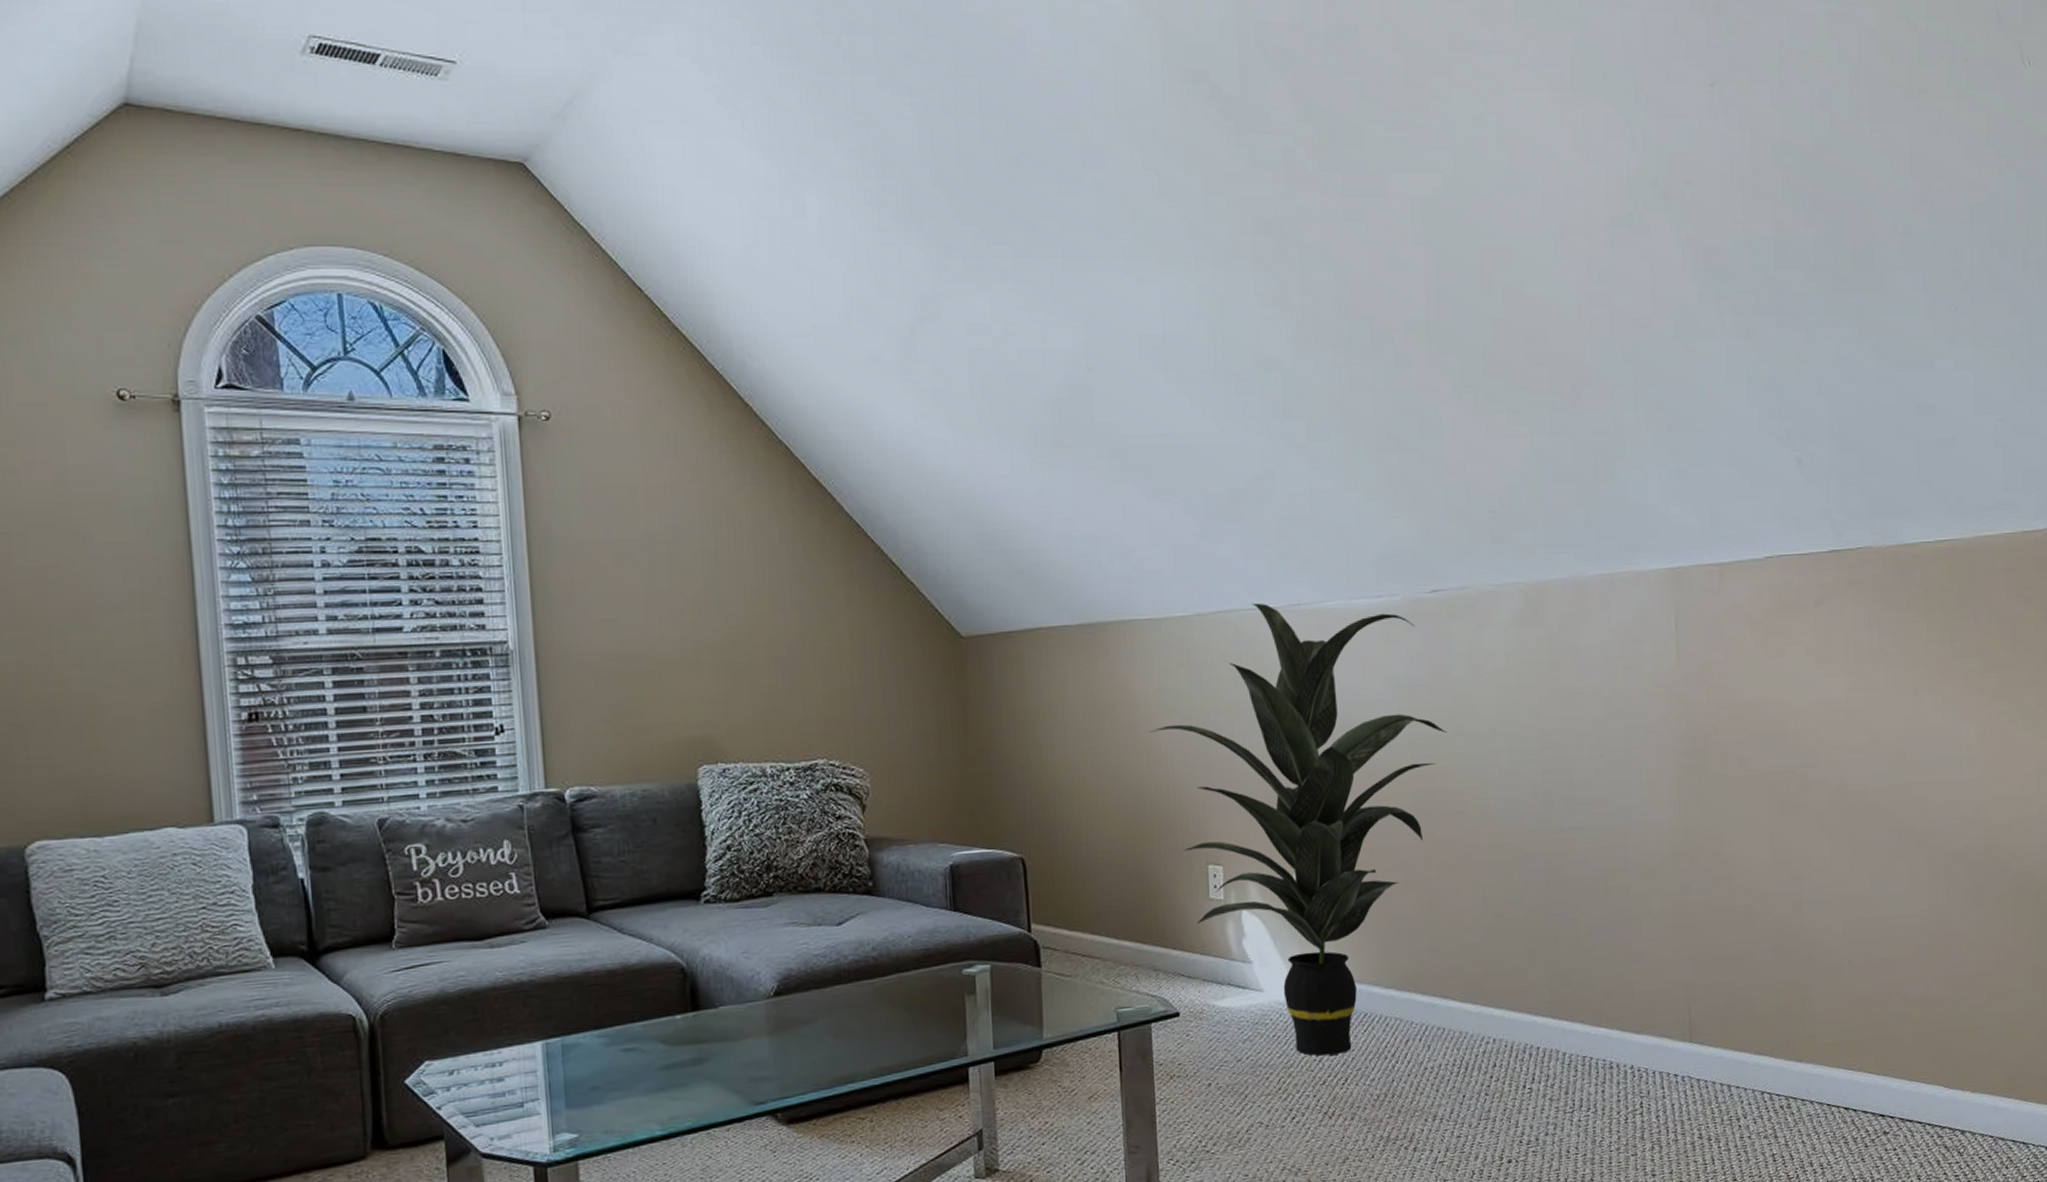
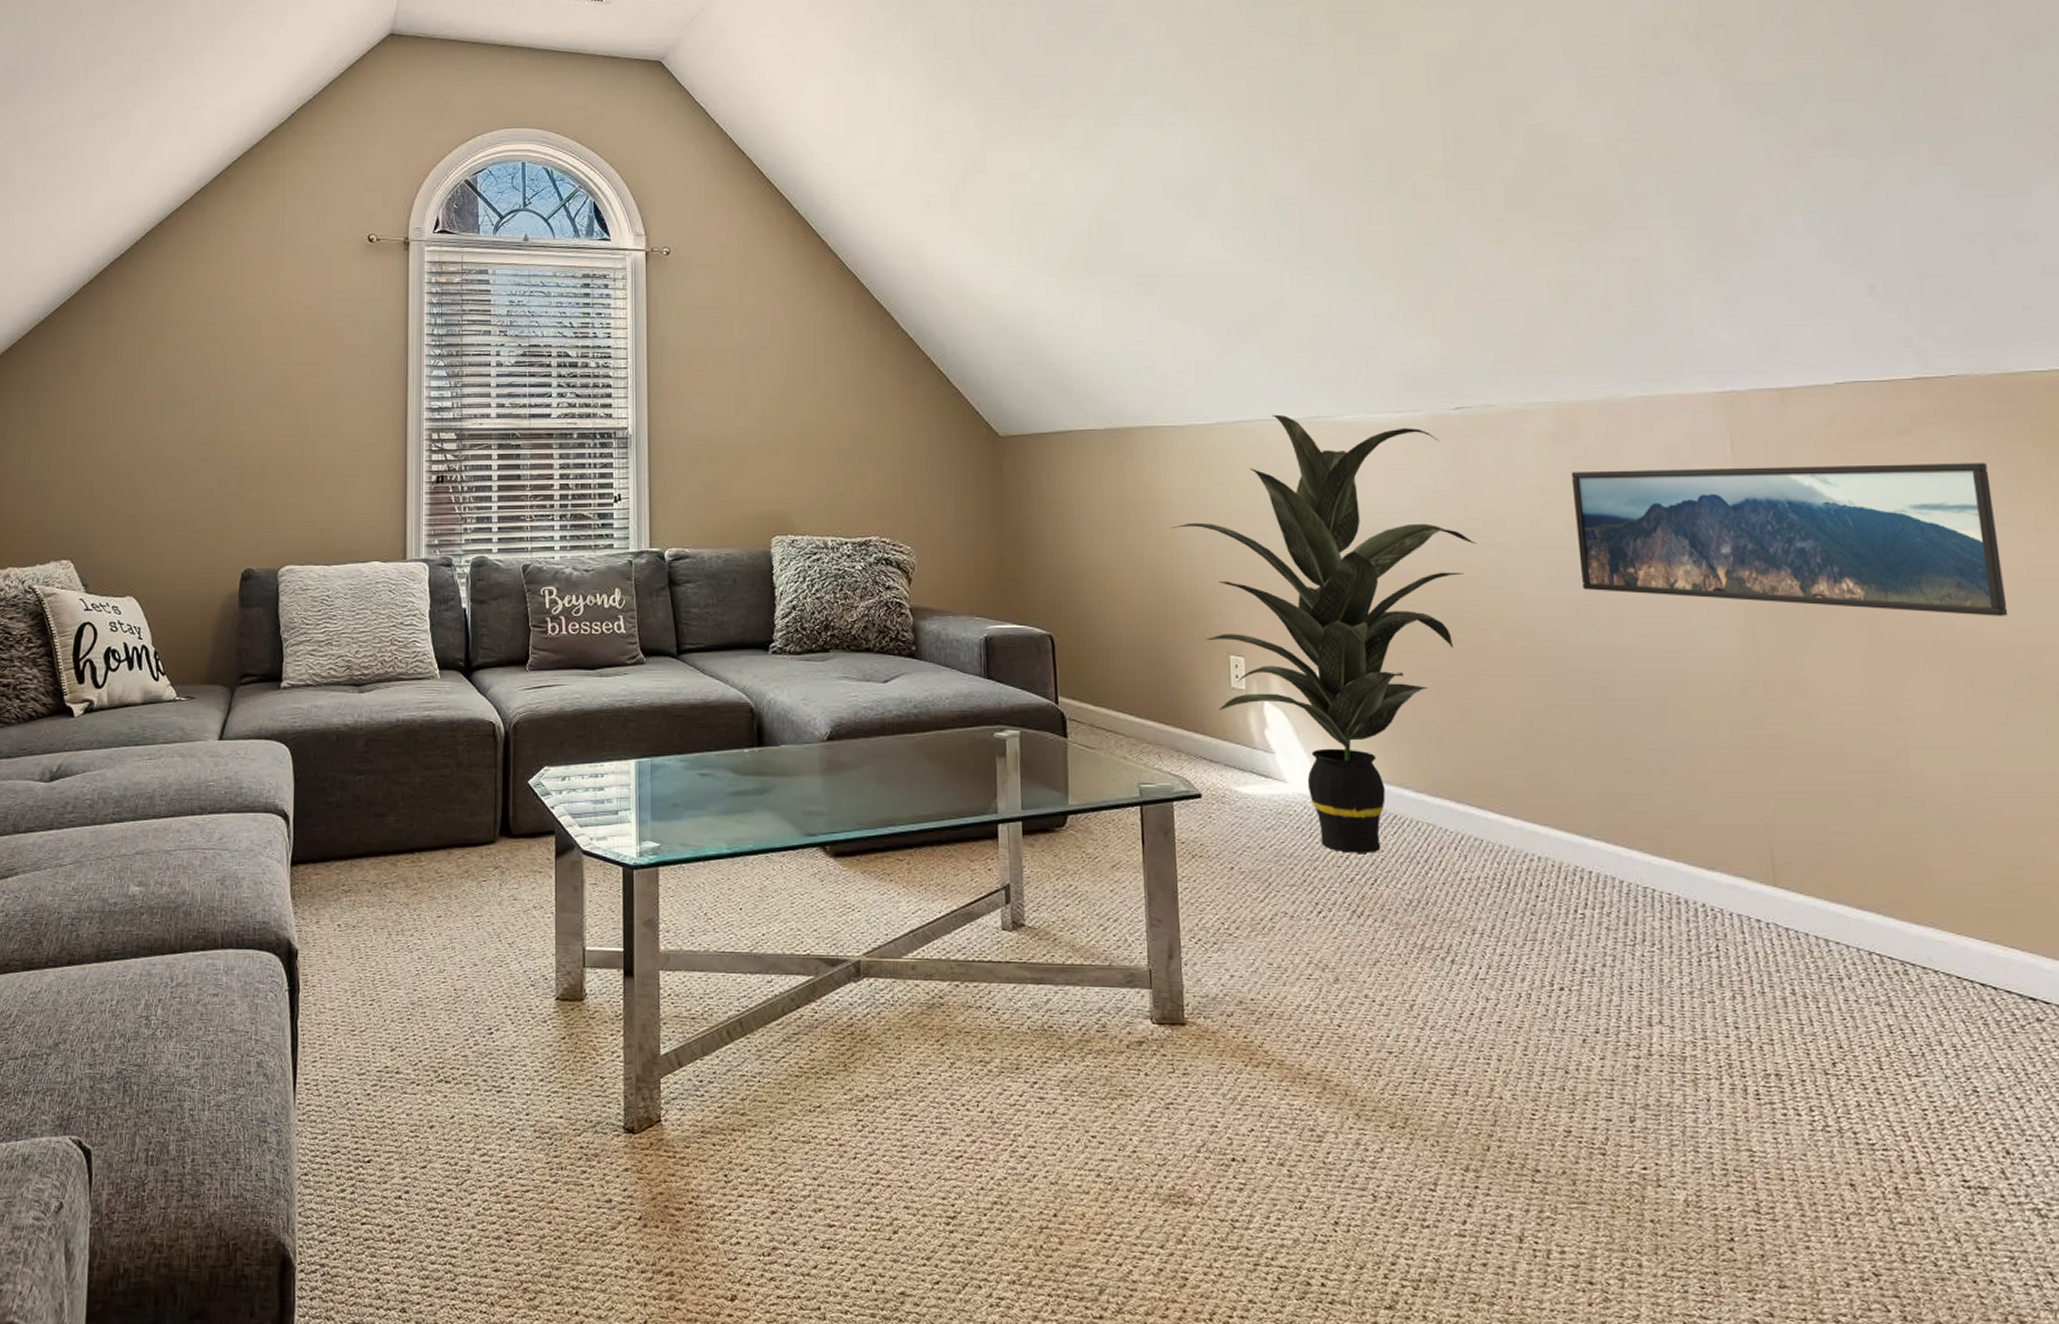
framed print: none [1535,631,1888,776] -> present [1571,463,2008,616]

